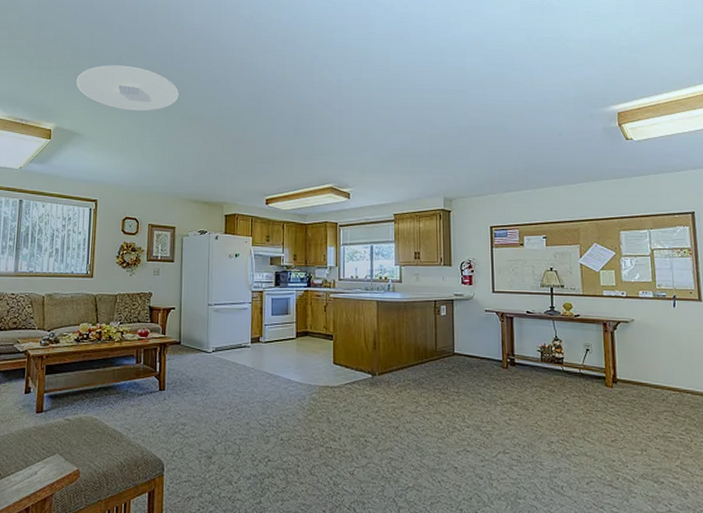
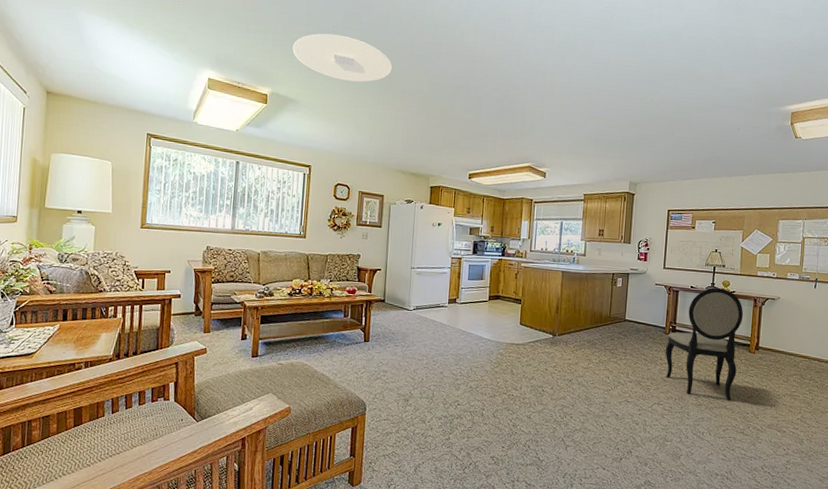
dining chair: none [505,312,594,445] -> present [665,288,744,400]

